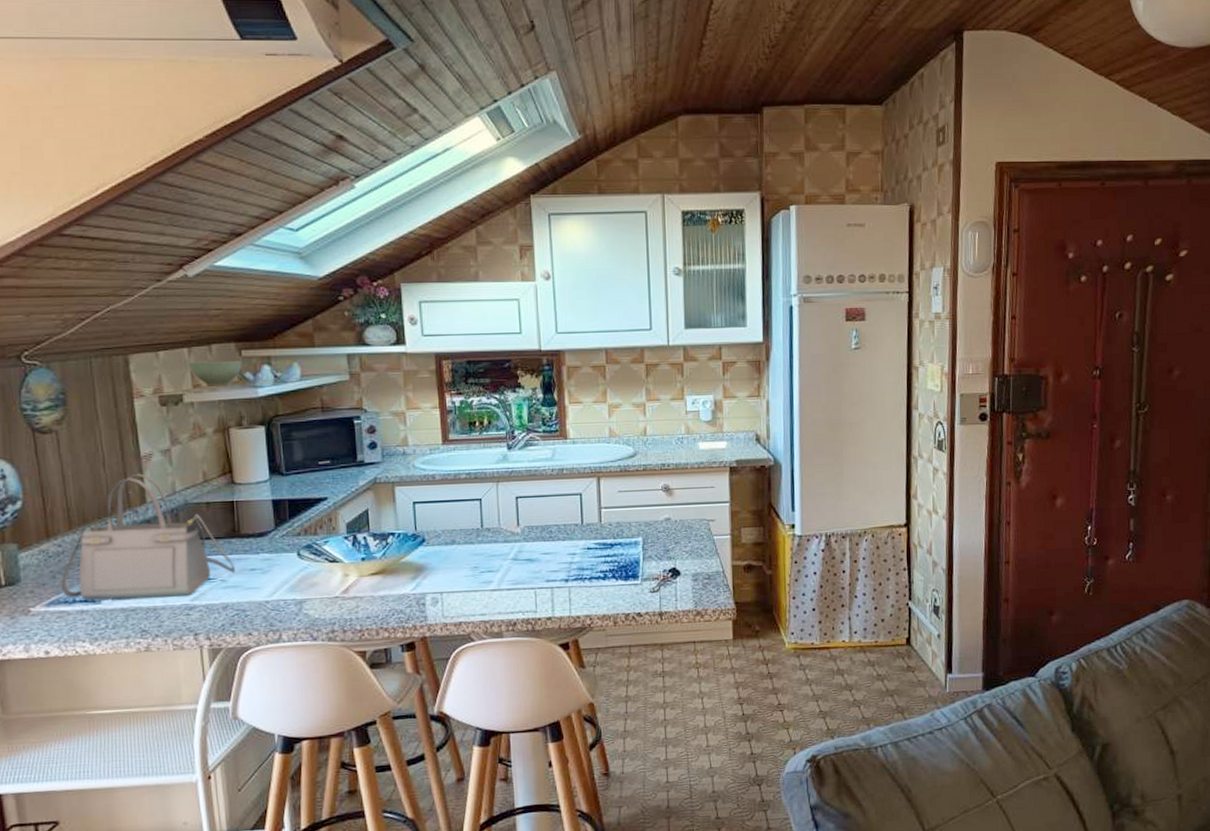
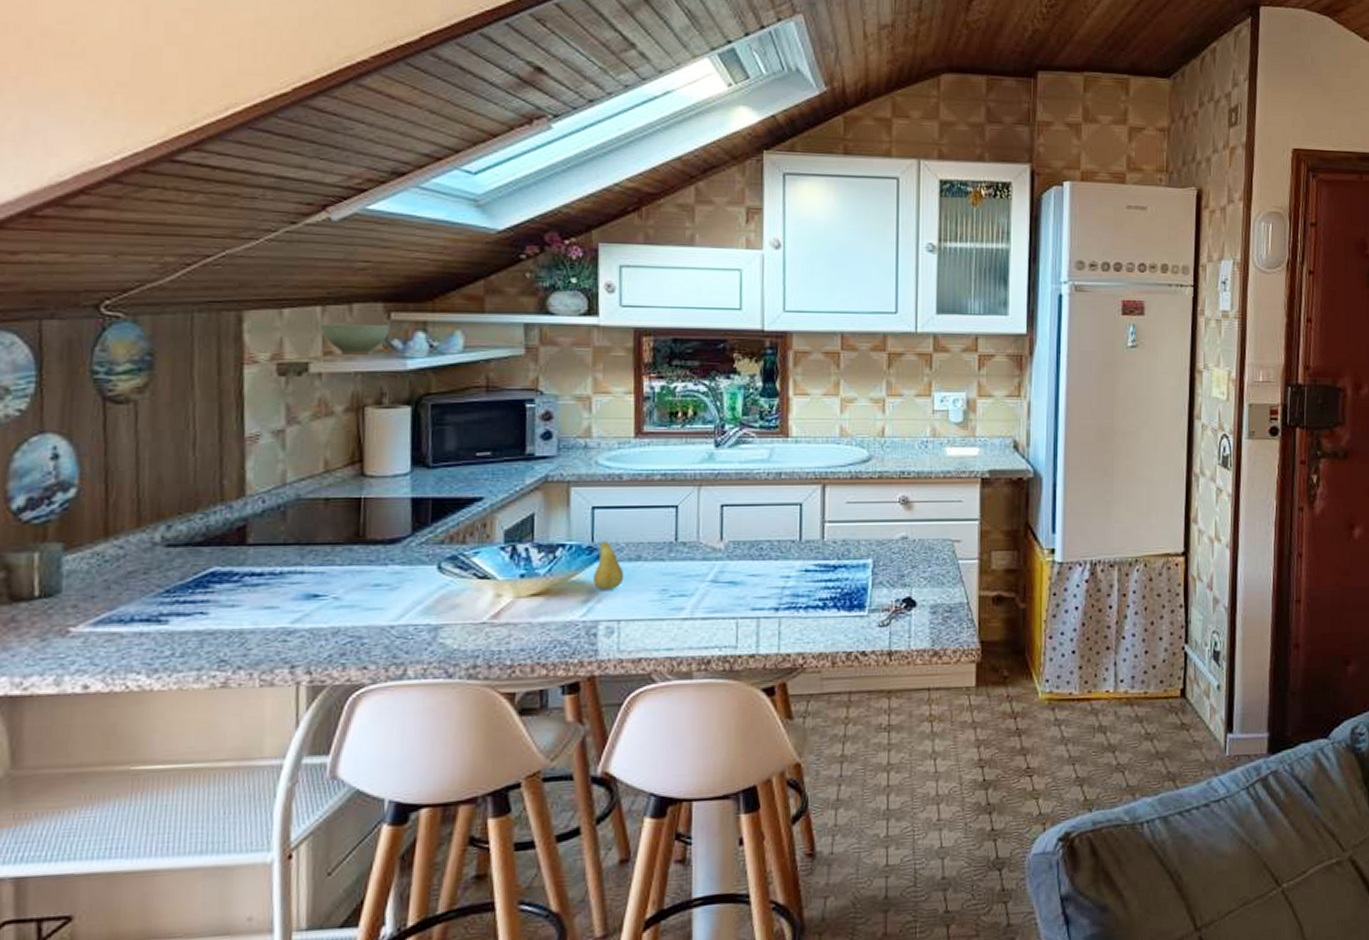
handbag: present [62,473,235,600] -> none [117,458,354,619]
fruit: none [419,528,443,569] -> present [594,540,624,590]

